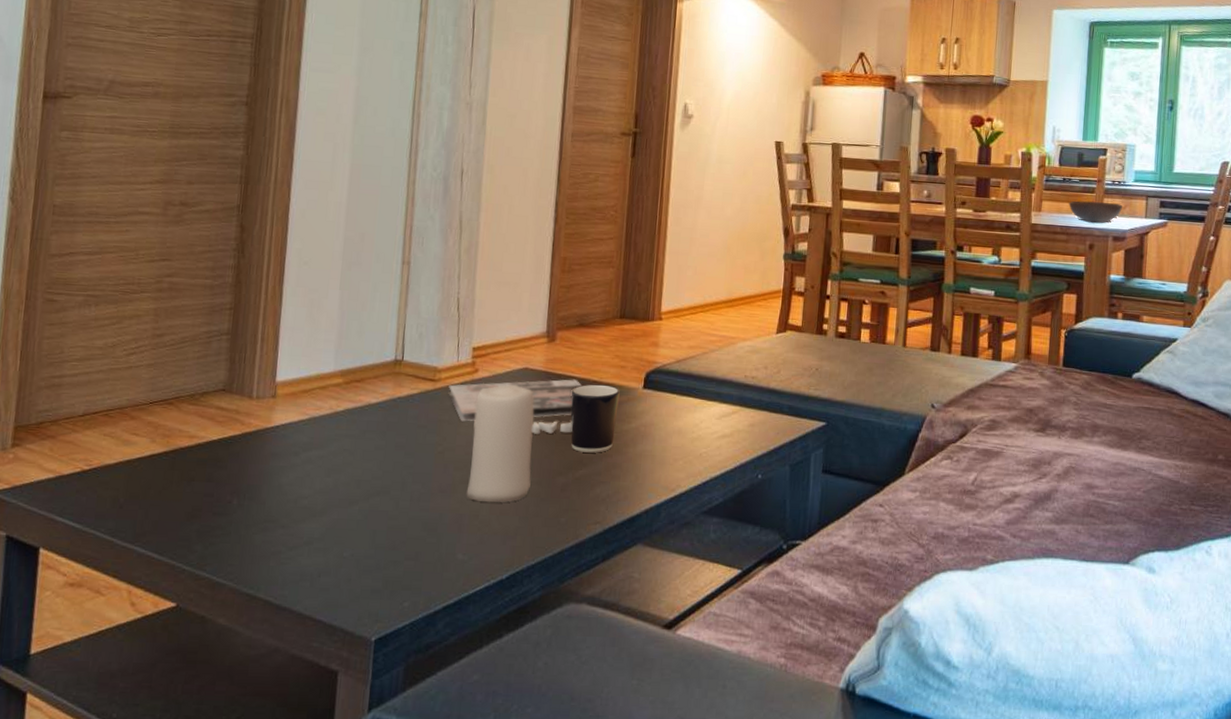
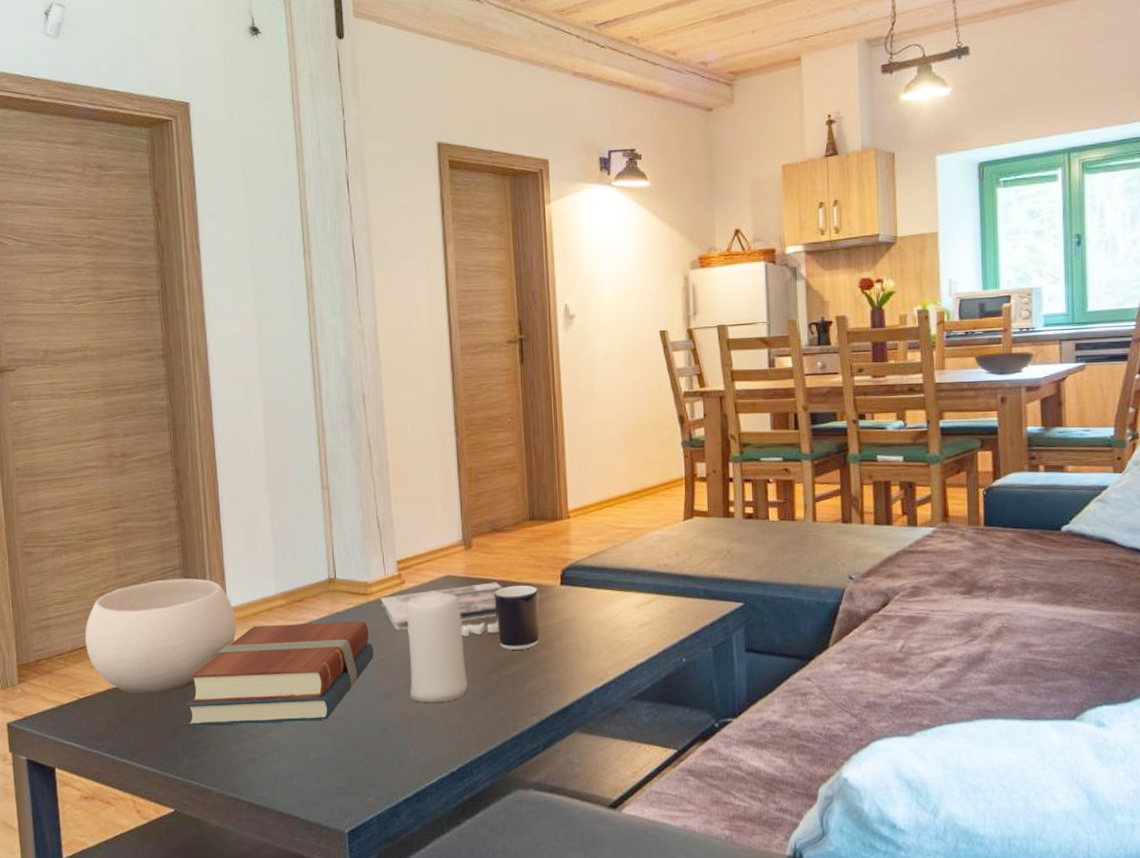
bowl: none [102,344,284,471] -> present [84,578,237,694]
books: none [207,404,434,514] -> present [185,621,374,726]

